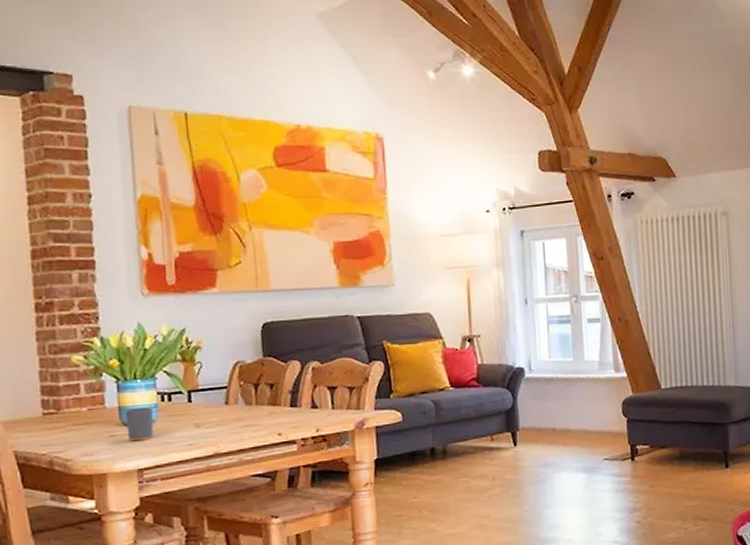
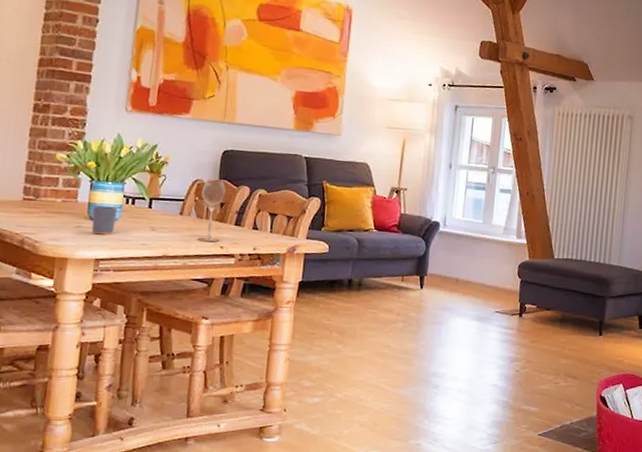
wineglass: none [245,358,275,431] -> present [198,179,226,242]

